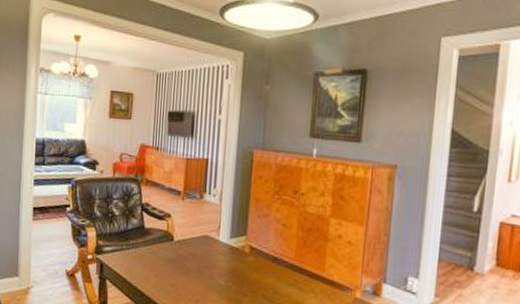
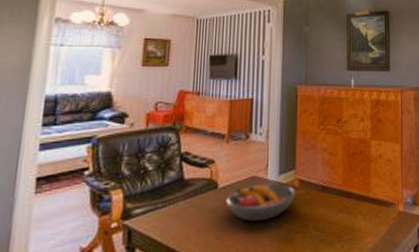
fruit bowl: none [180,243,246,279] -> present [226,183,296,221]

